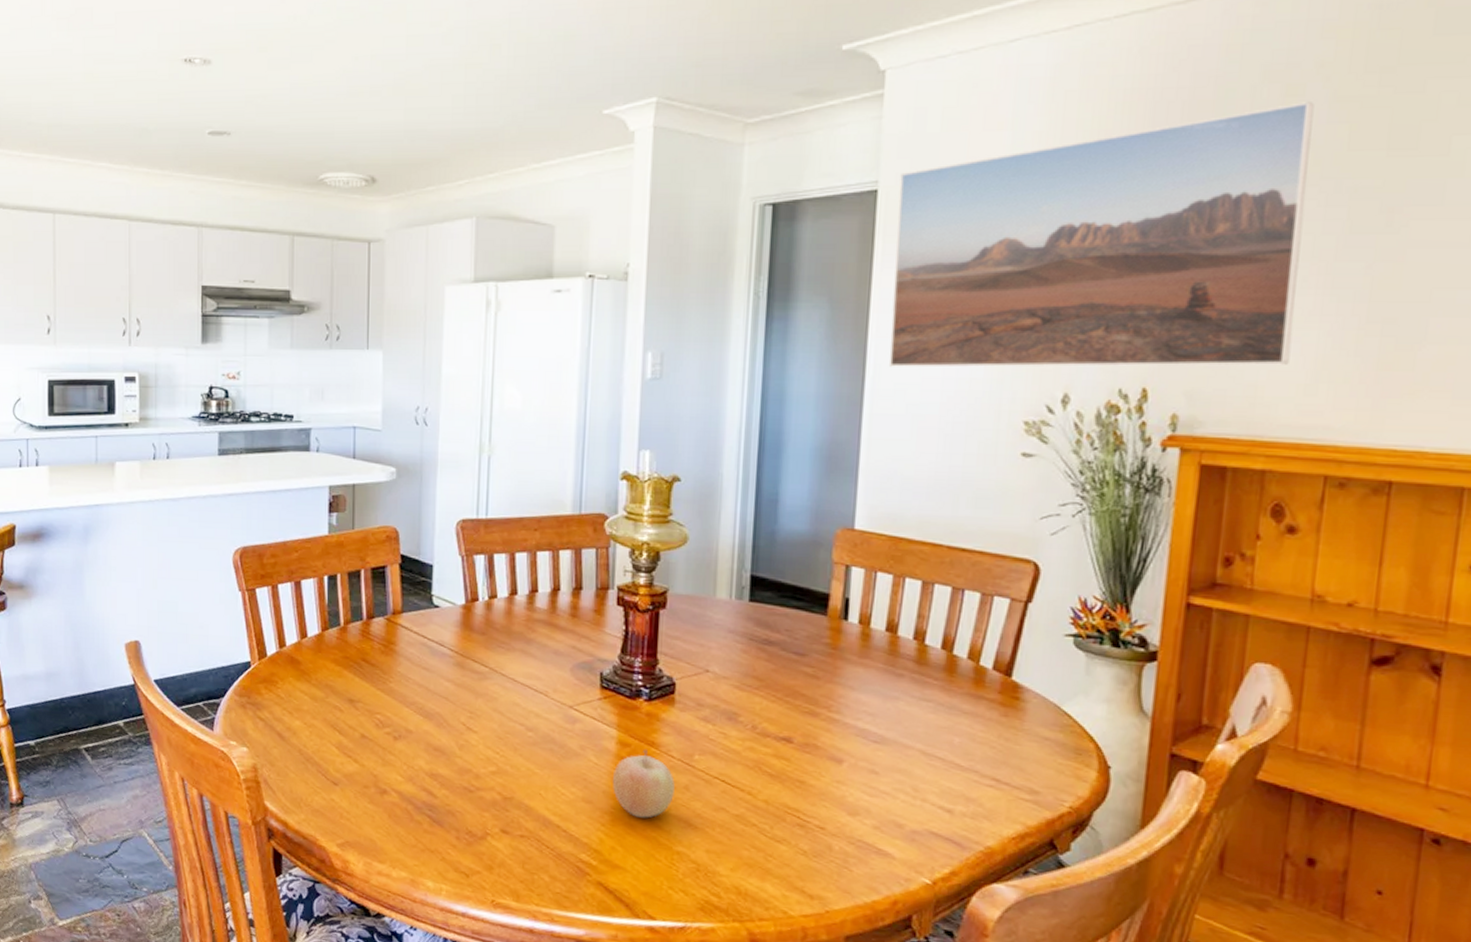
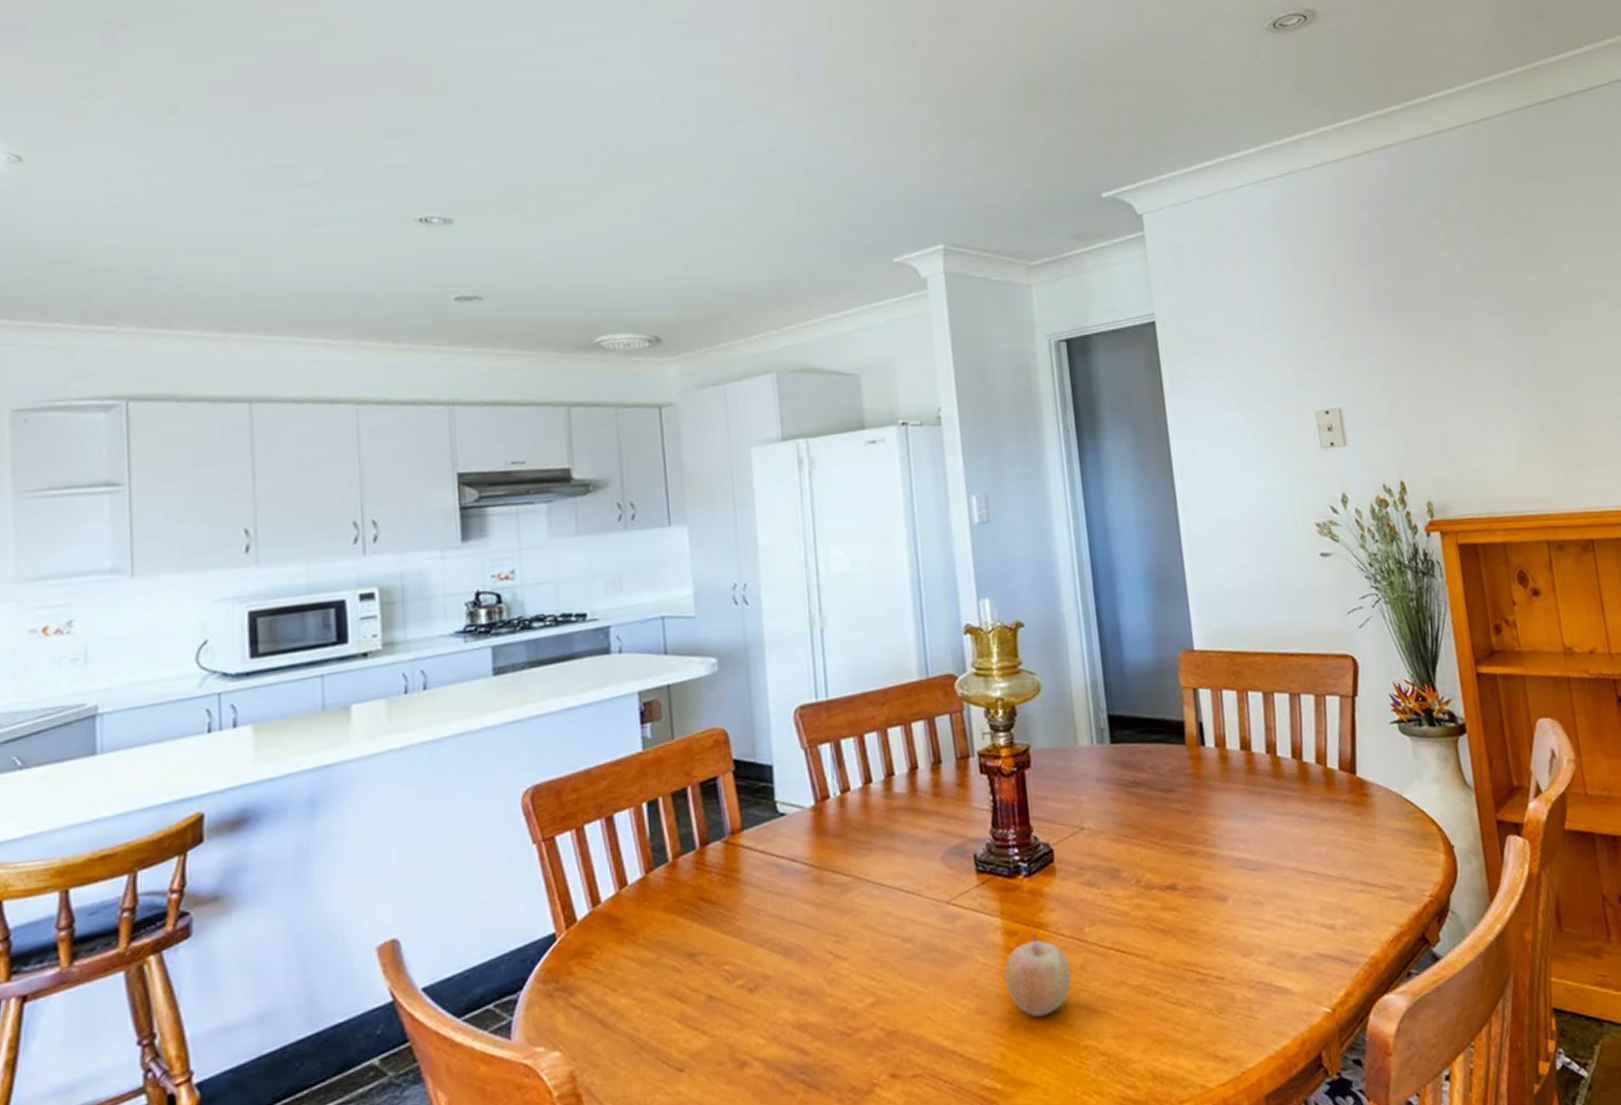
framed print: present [888,102,1315,367] -> none [1172,232,1500,486]

